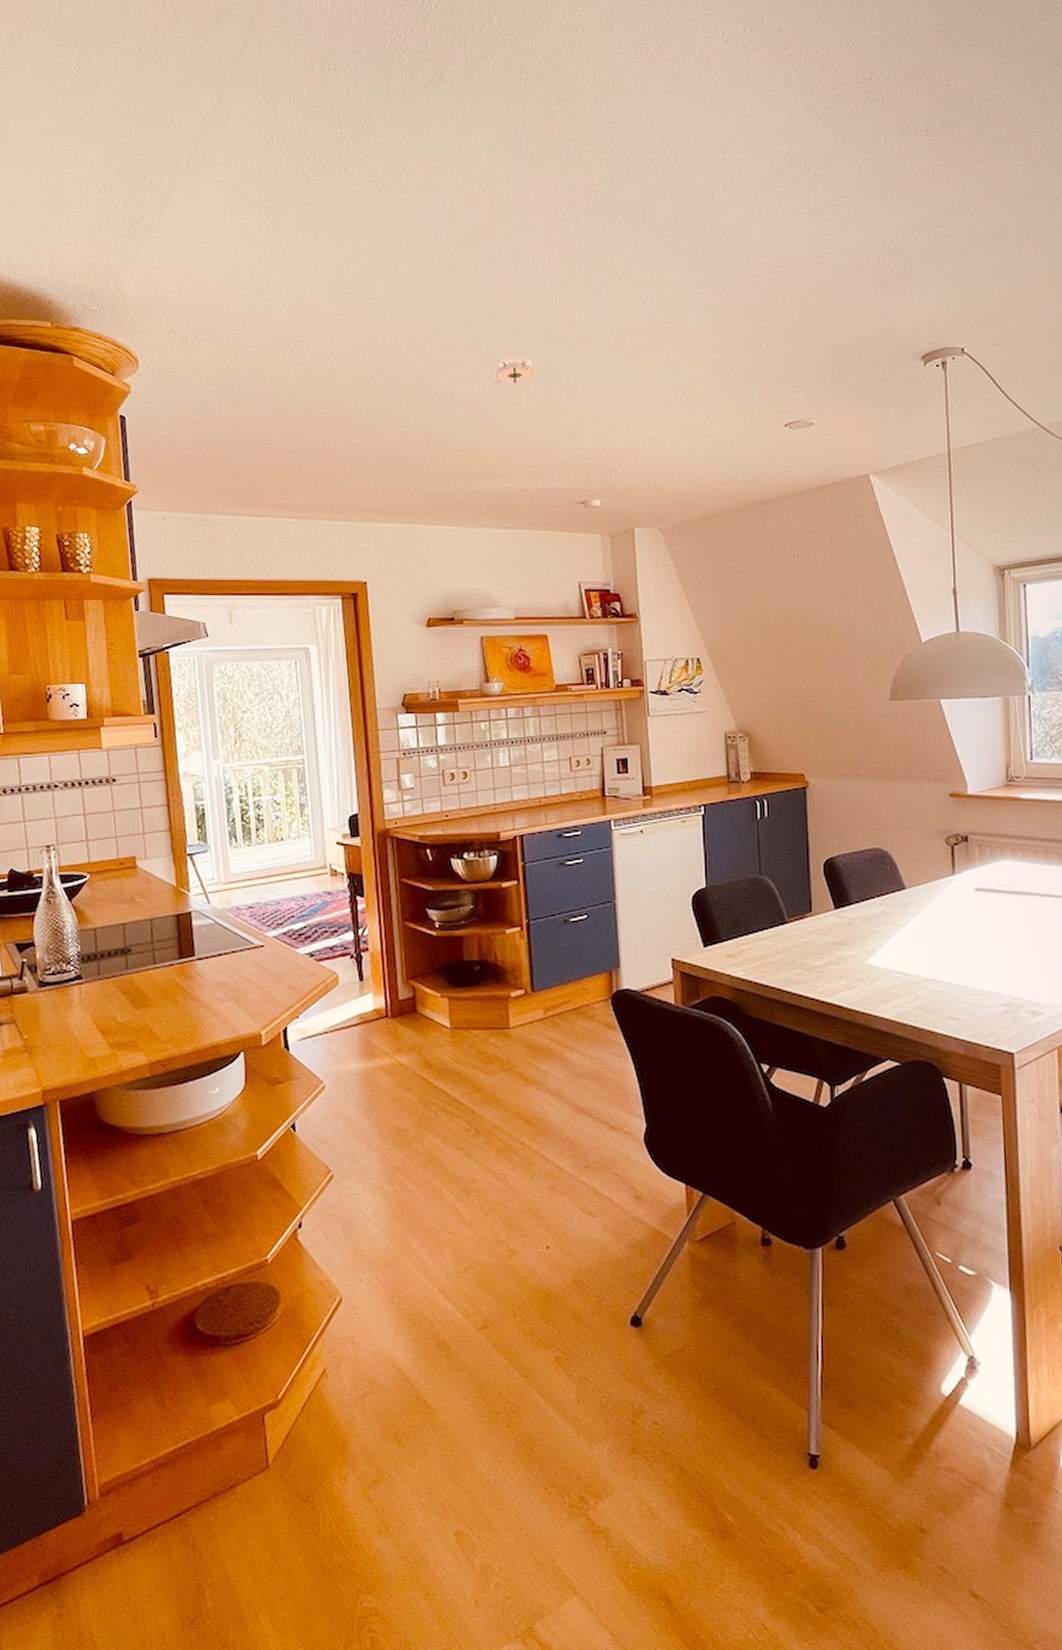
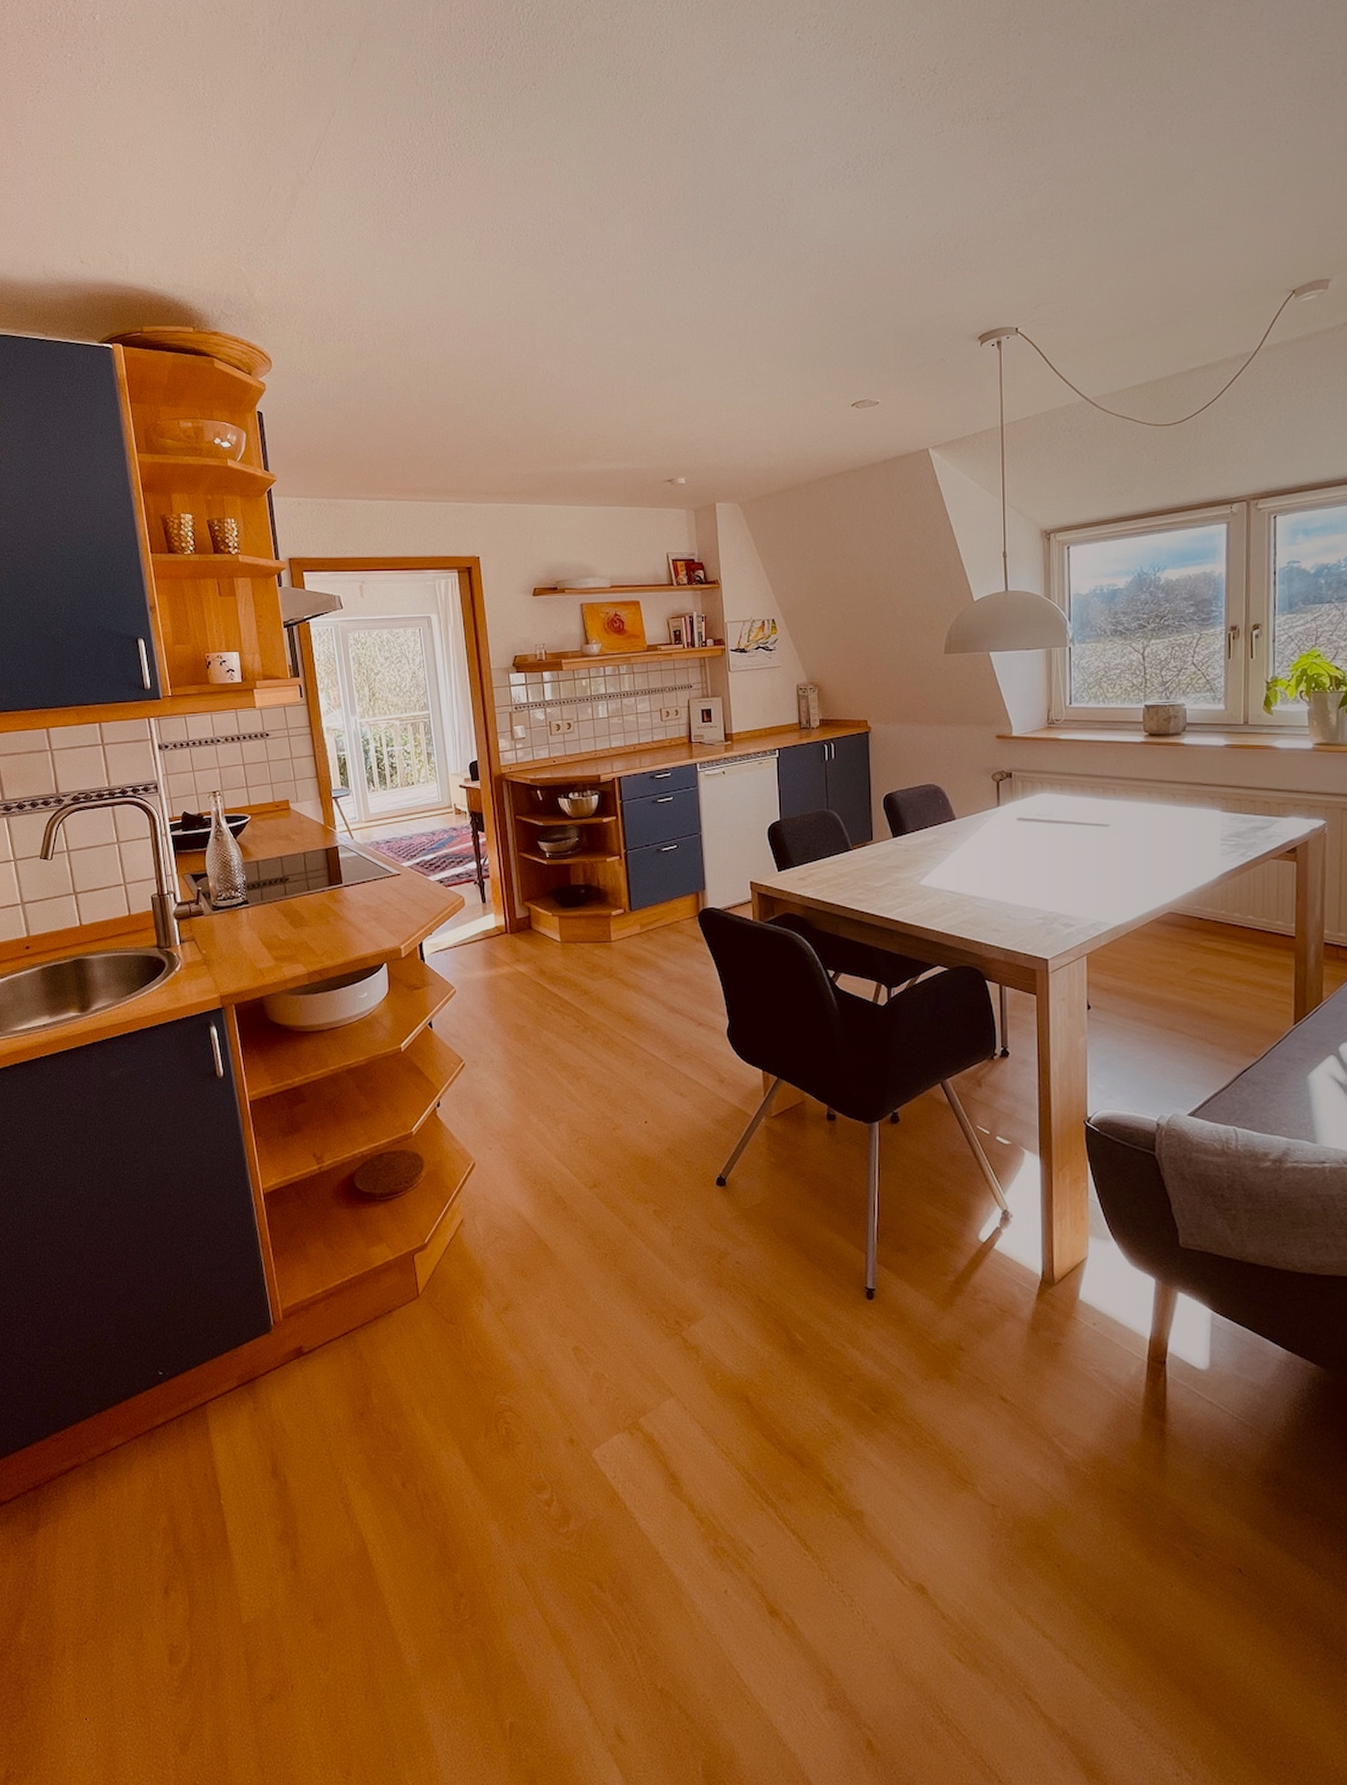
smoke detector: present [492,358,537,385] -> none [586,348,627,375]

